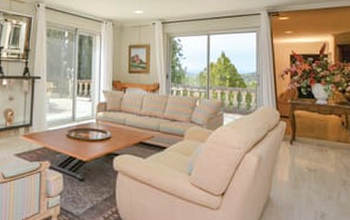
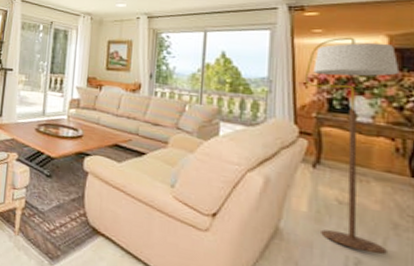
floor lamp: none [281,37,342,207] -> present [304,37,400,255]

